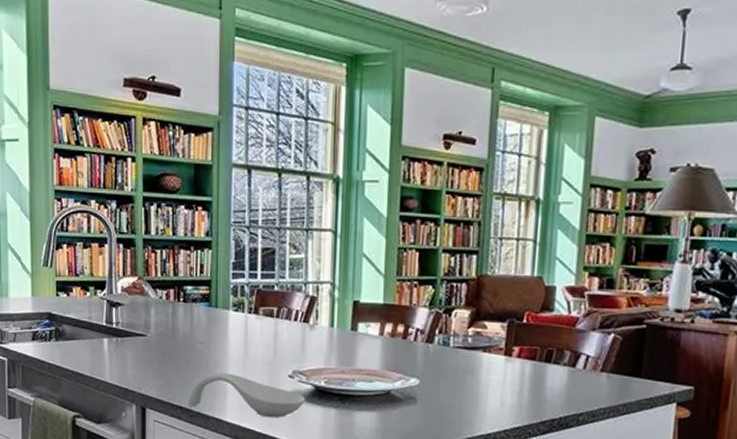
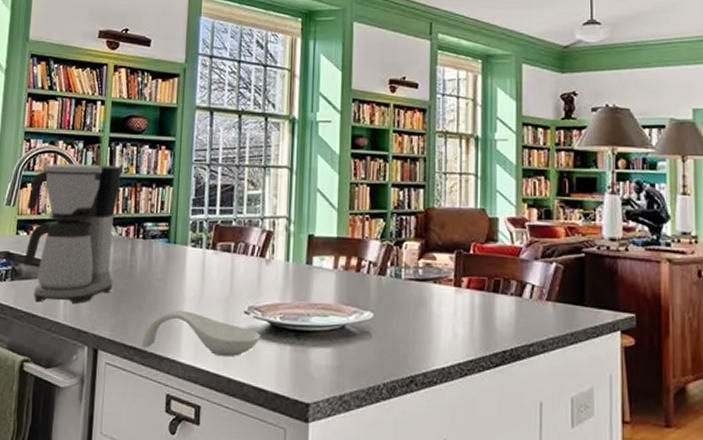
coffee maker: none [64,223,158,365] -> present [24,163,122,304]

